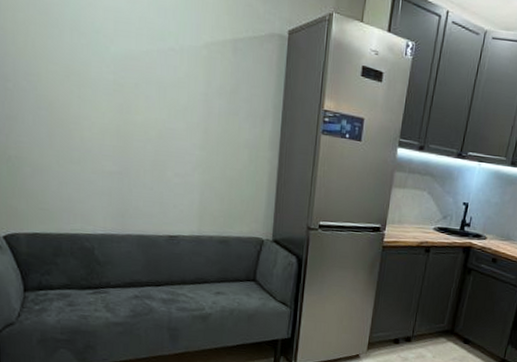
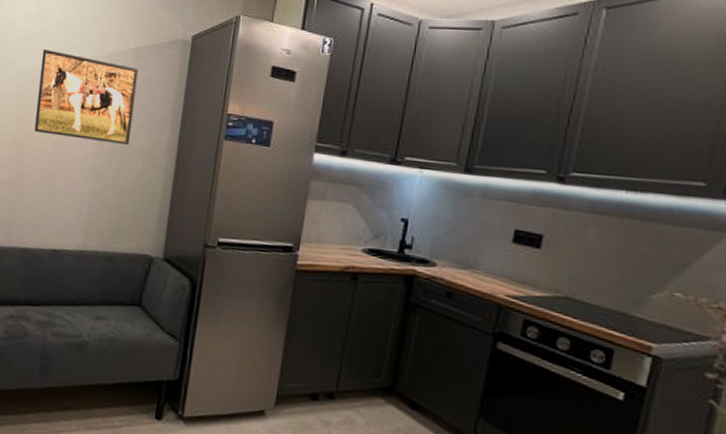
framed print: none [135,34,239,138] -> present [34,49,139,146]

